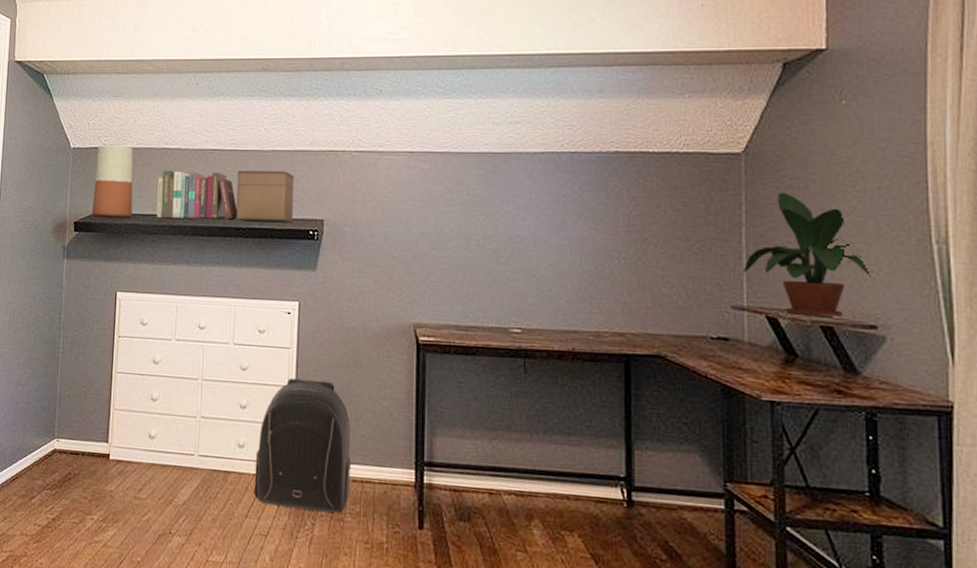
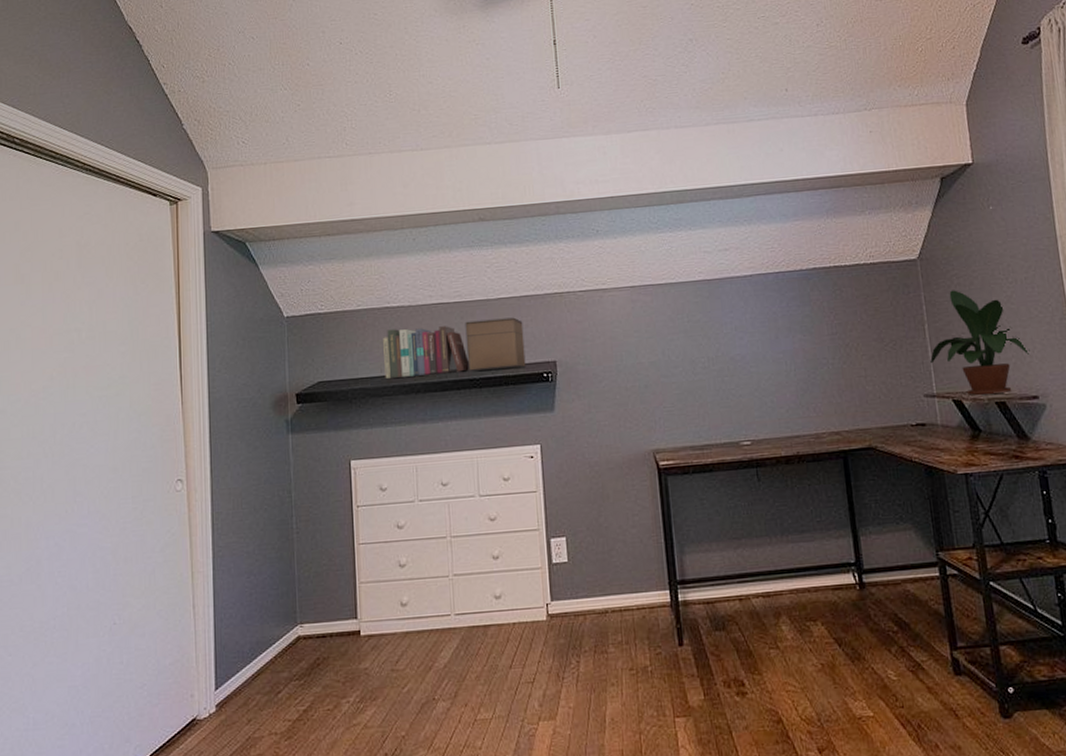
vase: present [92,145,134,219] -> none [314,309,359,387]
backpack: present [254,378,352,513] -> none [513,518,610,651]

